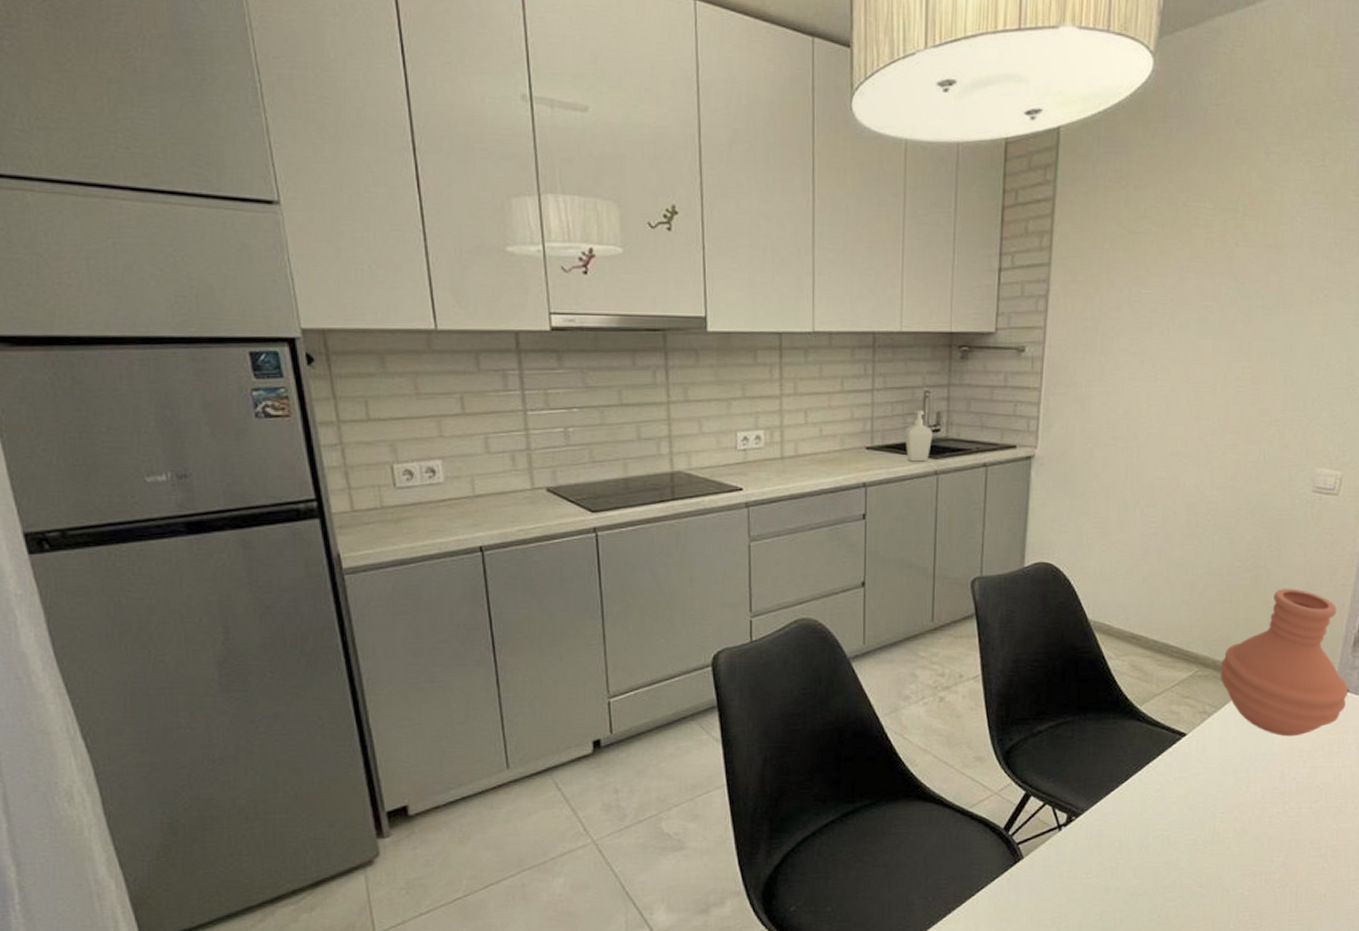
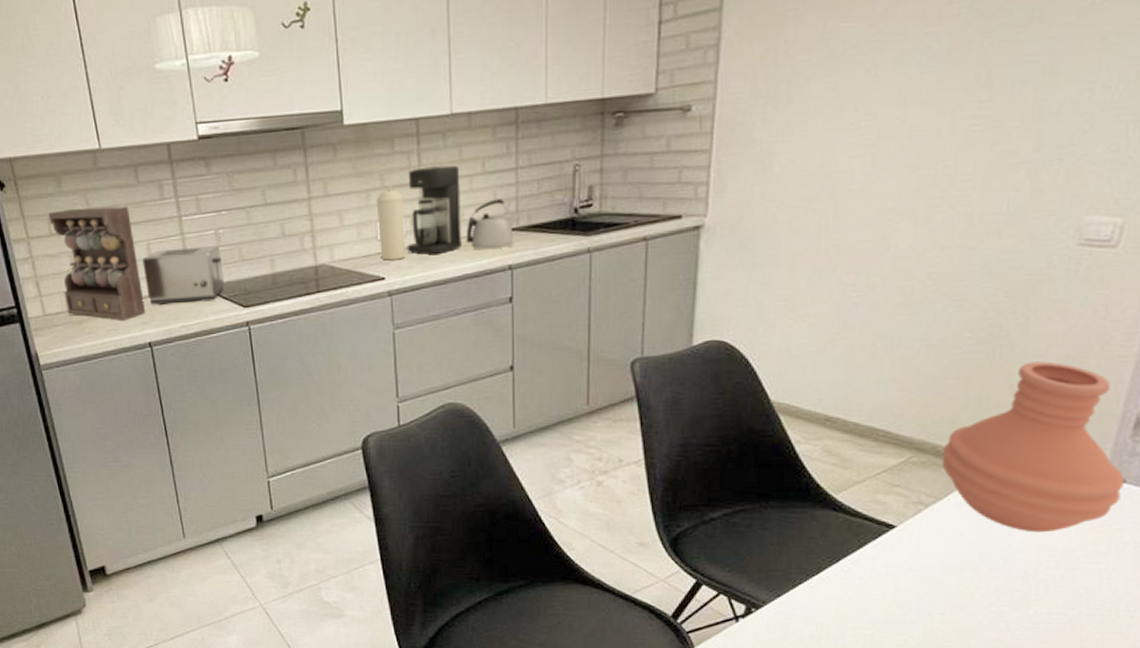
spice rack: none [366,392,479,521] -> present [48,206,146,321]
toaster: none [477,444,571,505] -> present [141,246,224,305]
canister: none [736,394,765,471] -> present [376,184,406,261]
coffee maker: none [766,381,820,469] -> present [407,165,461,255]
kettle: none [823,418,876,466] -> present [466,199,521,251]
soap bottle: present [905,410,933,462] -> none [553,185,585,241]

